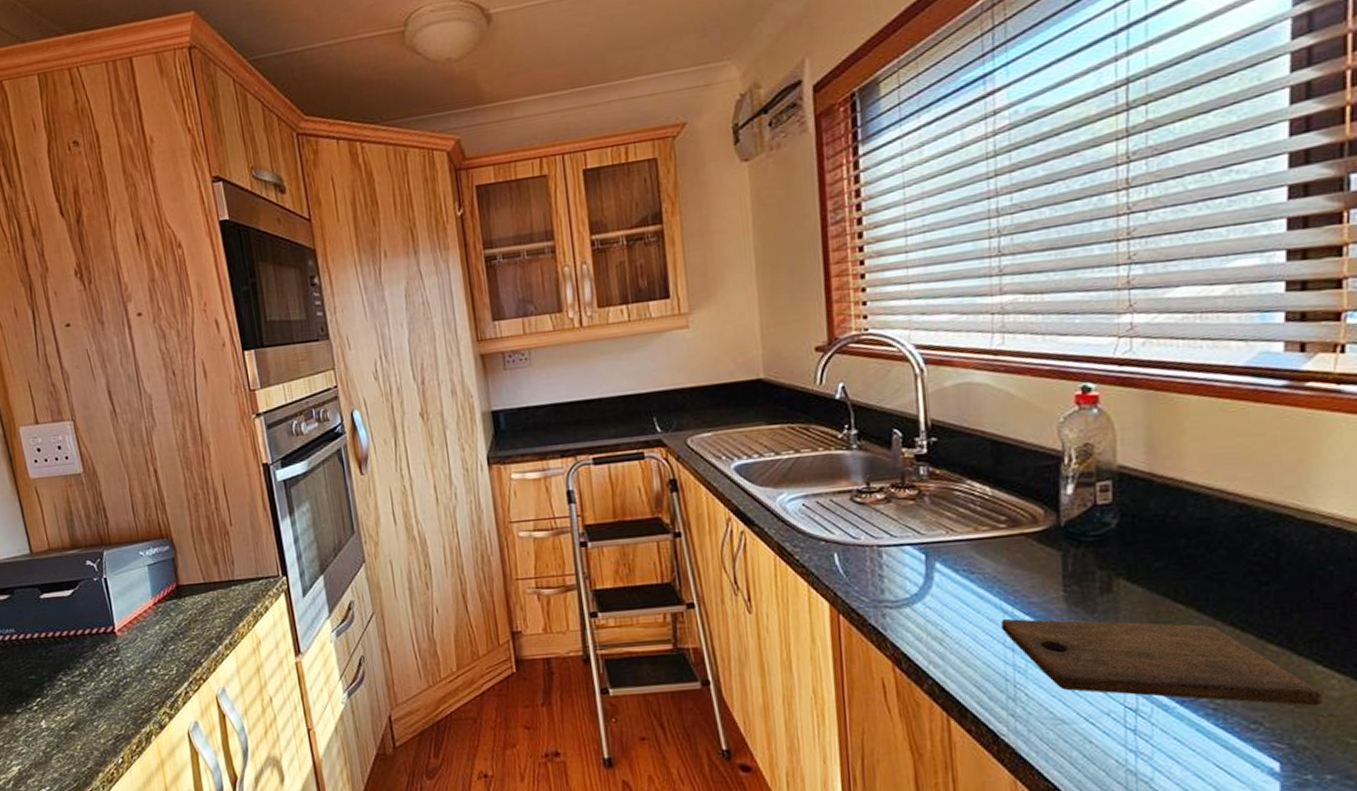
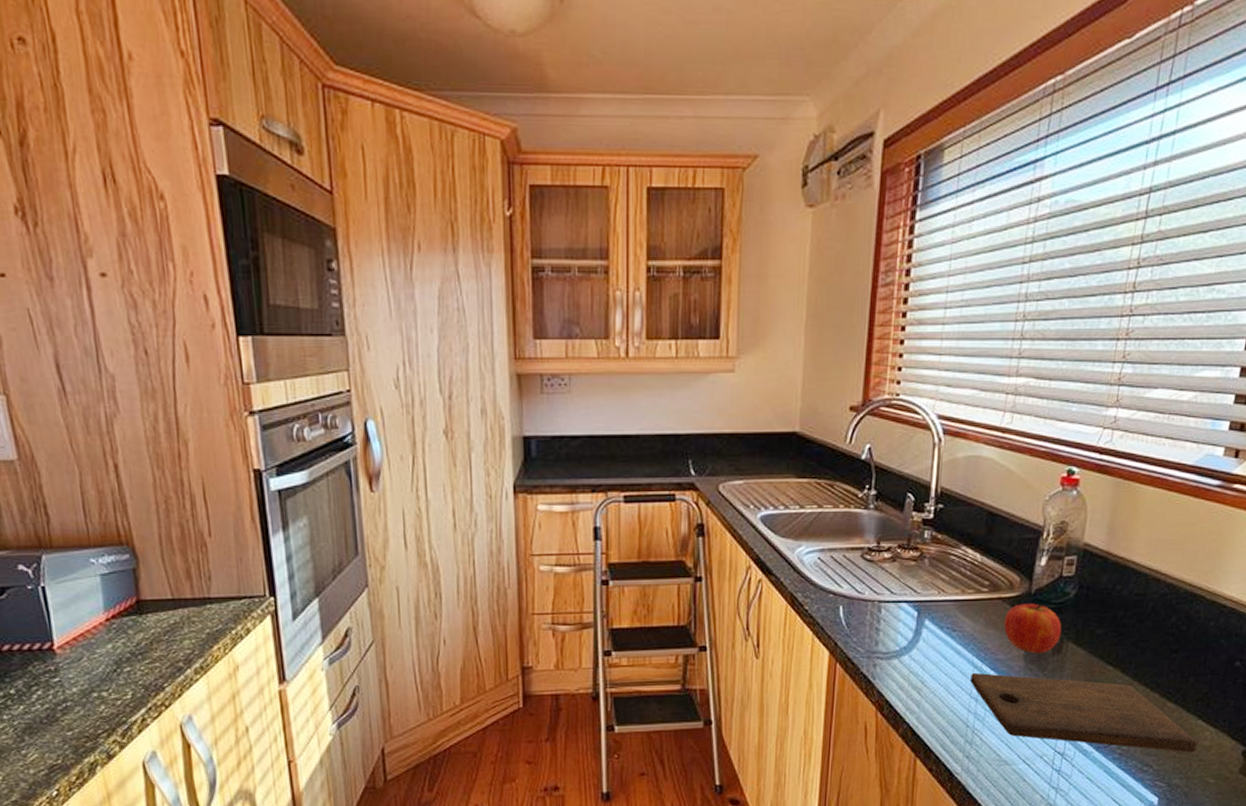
fruit: none [1033,537,1108,595] -> present [1004,603,1062,654]

